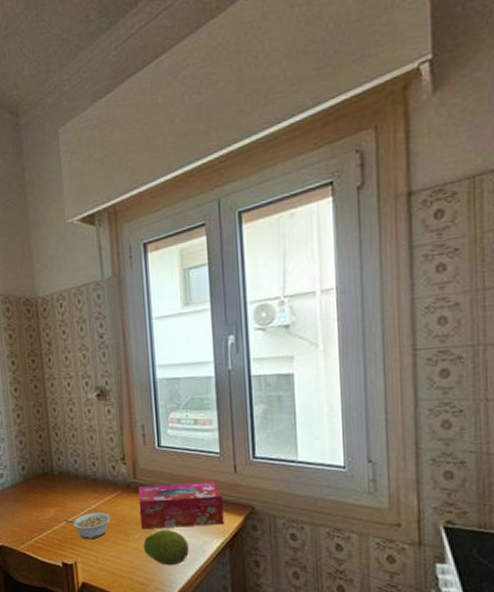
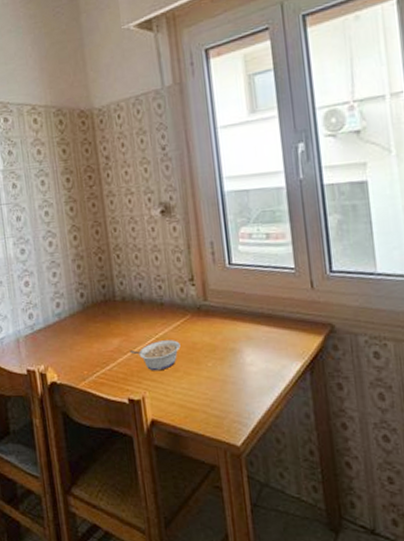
tissue box: present [138,482,224,530] -> none [210,300,303,357]
fruit: present [143,530,189,566] -> none [217,355,267,395]

